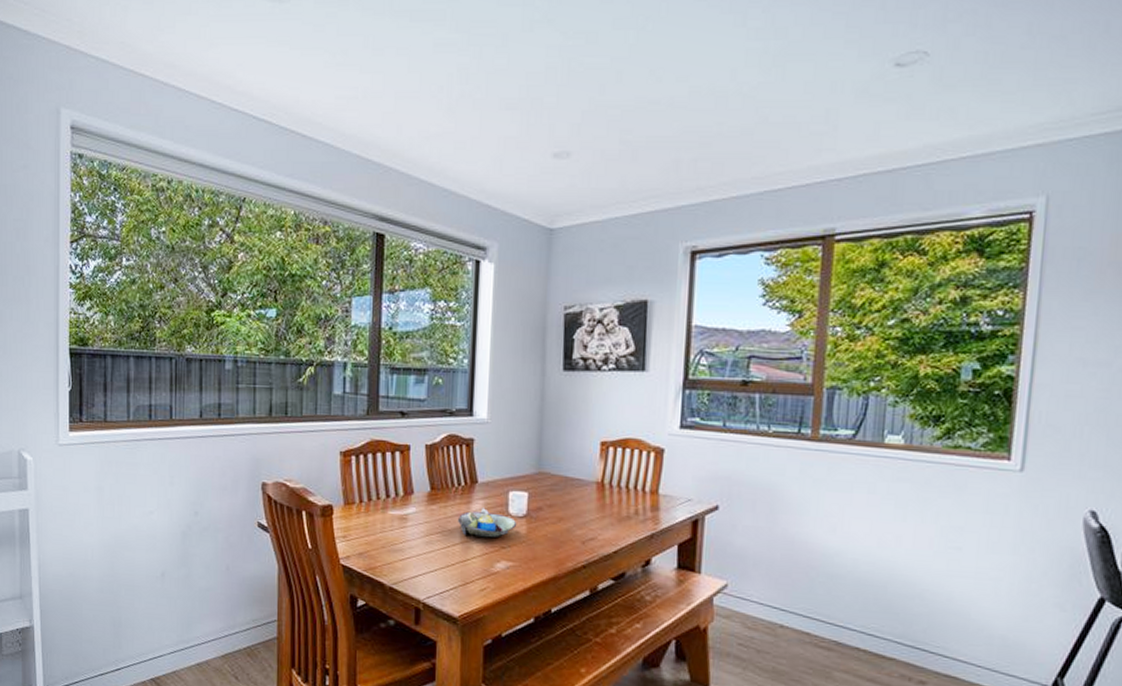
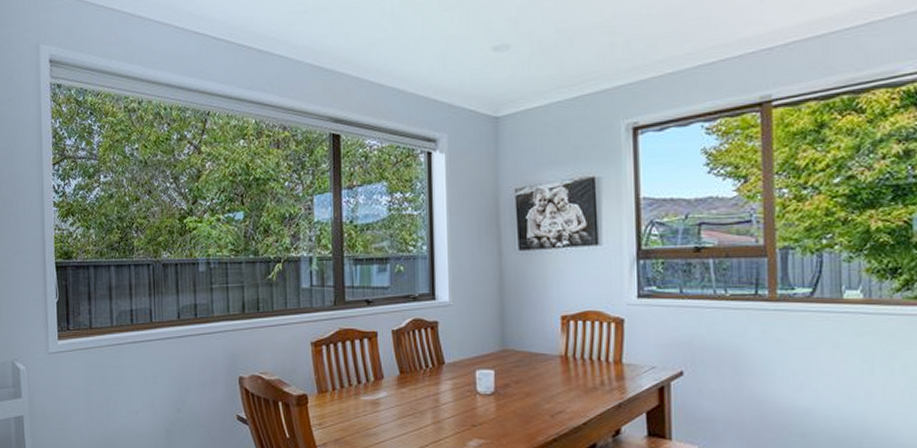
decorative bowl: present [457,508,517,538] -> none [427,388,486,417]

